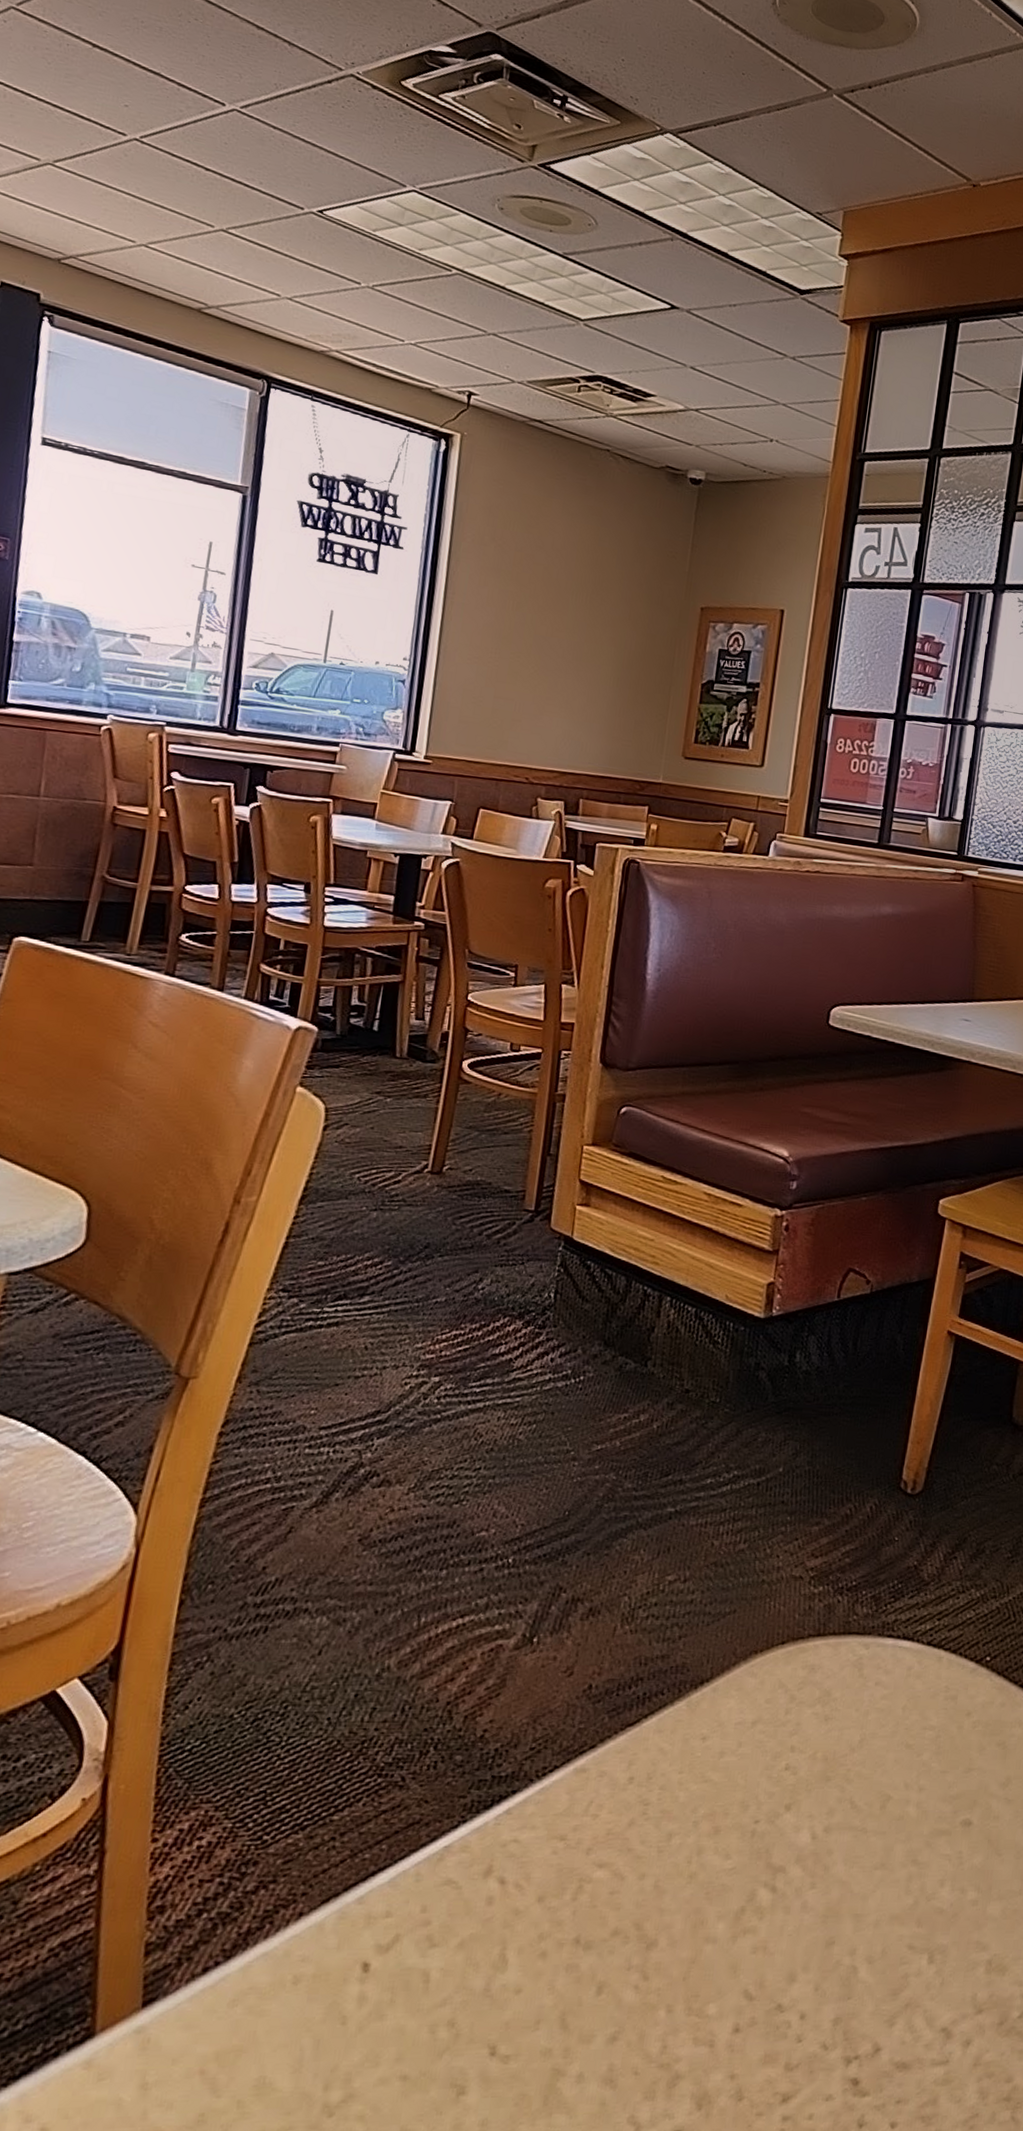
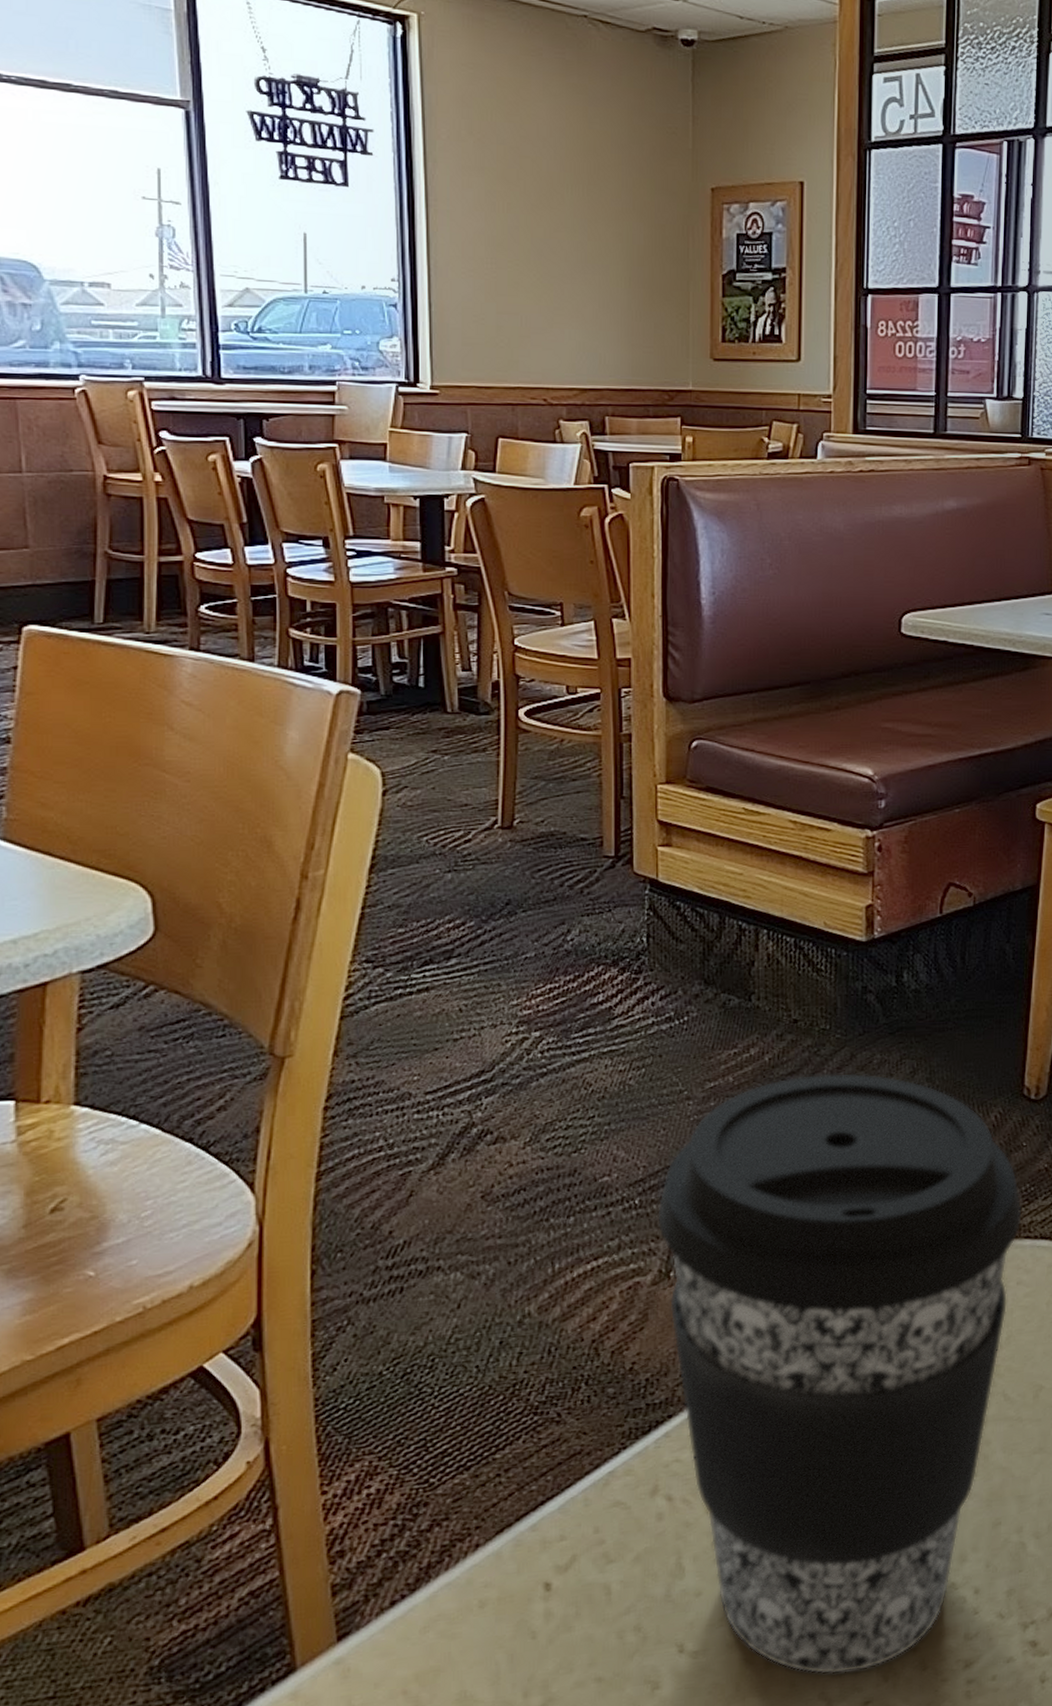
coffee cup: none [527,1446,888,2096] -> present [656,1072,1023,1674]

